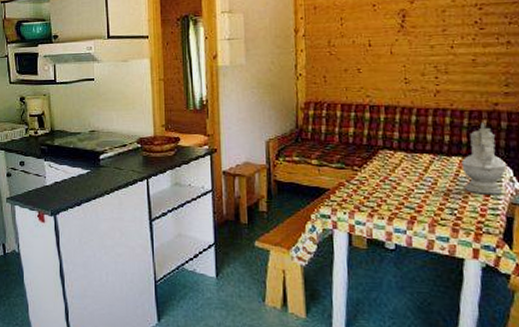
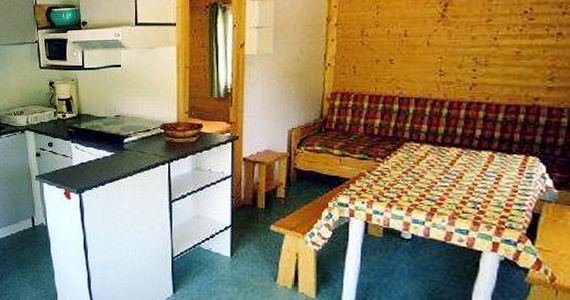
pitcher: present [461,123,507,194] -> none [490,118,541,190]

